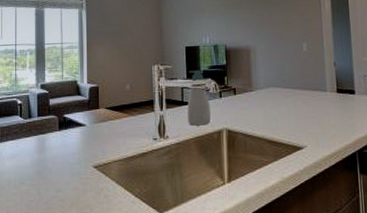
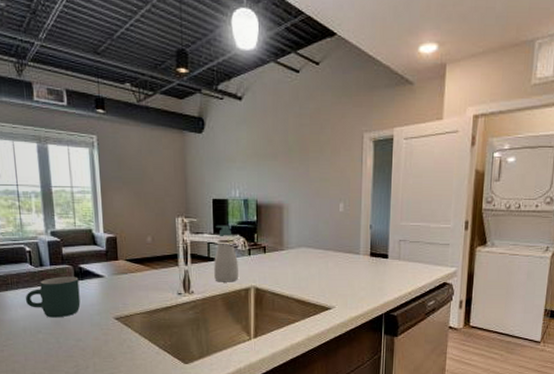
mug: none [12,126,63,169] -> present [25,277,81,318]

